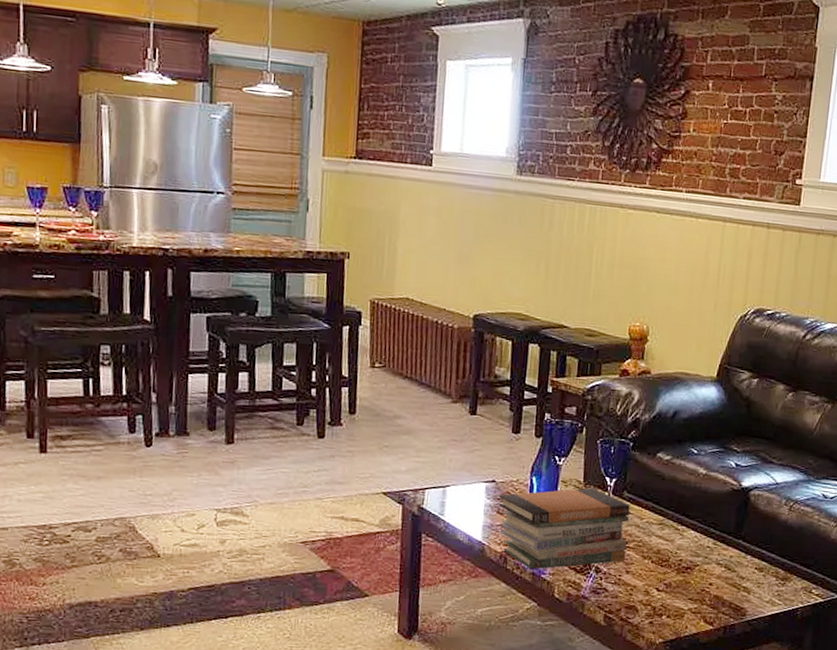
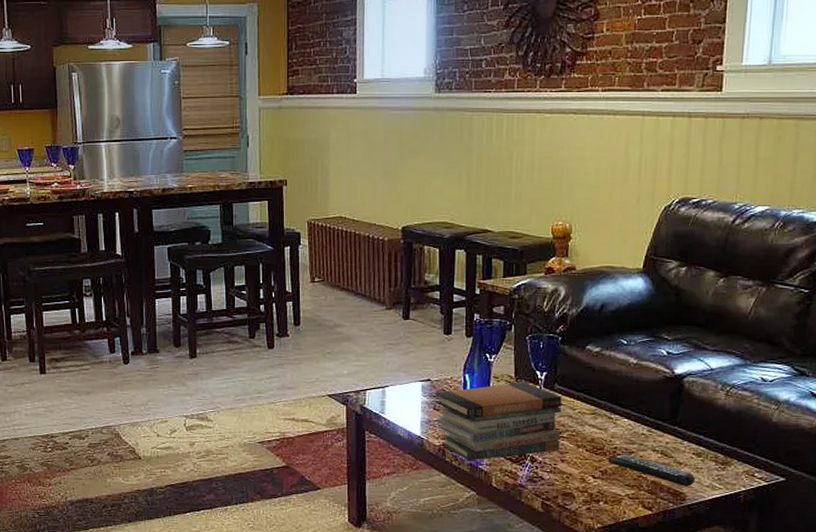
remote control: none [672,566,757,602] -> present [607,453,696,487]

